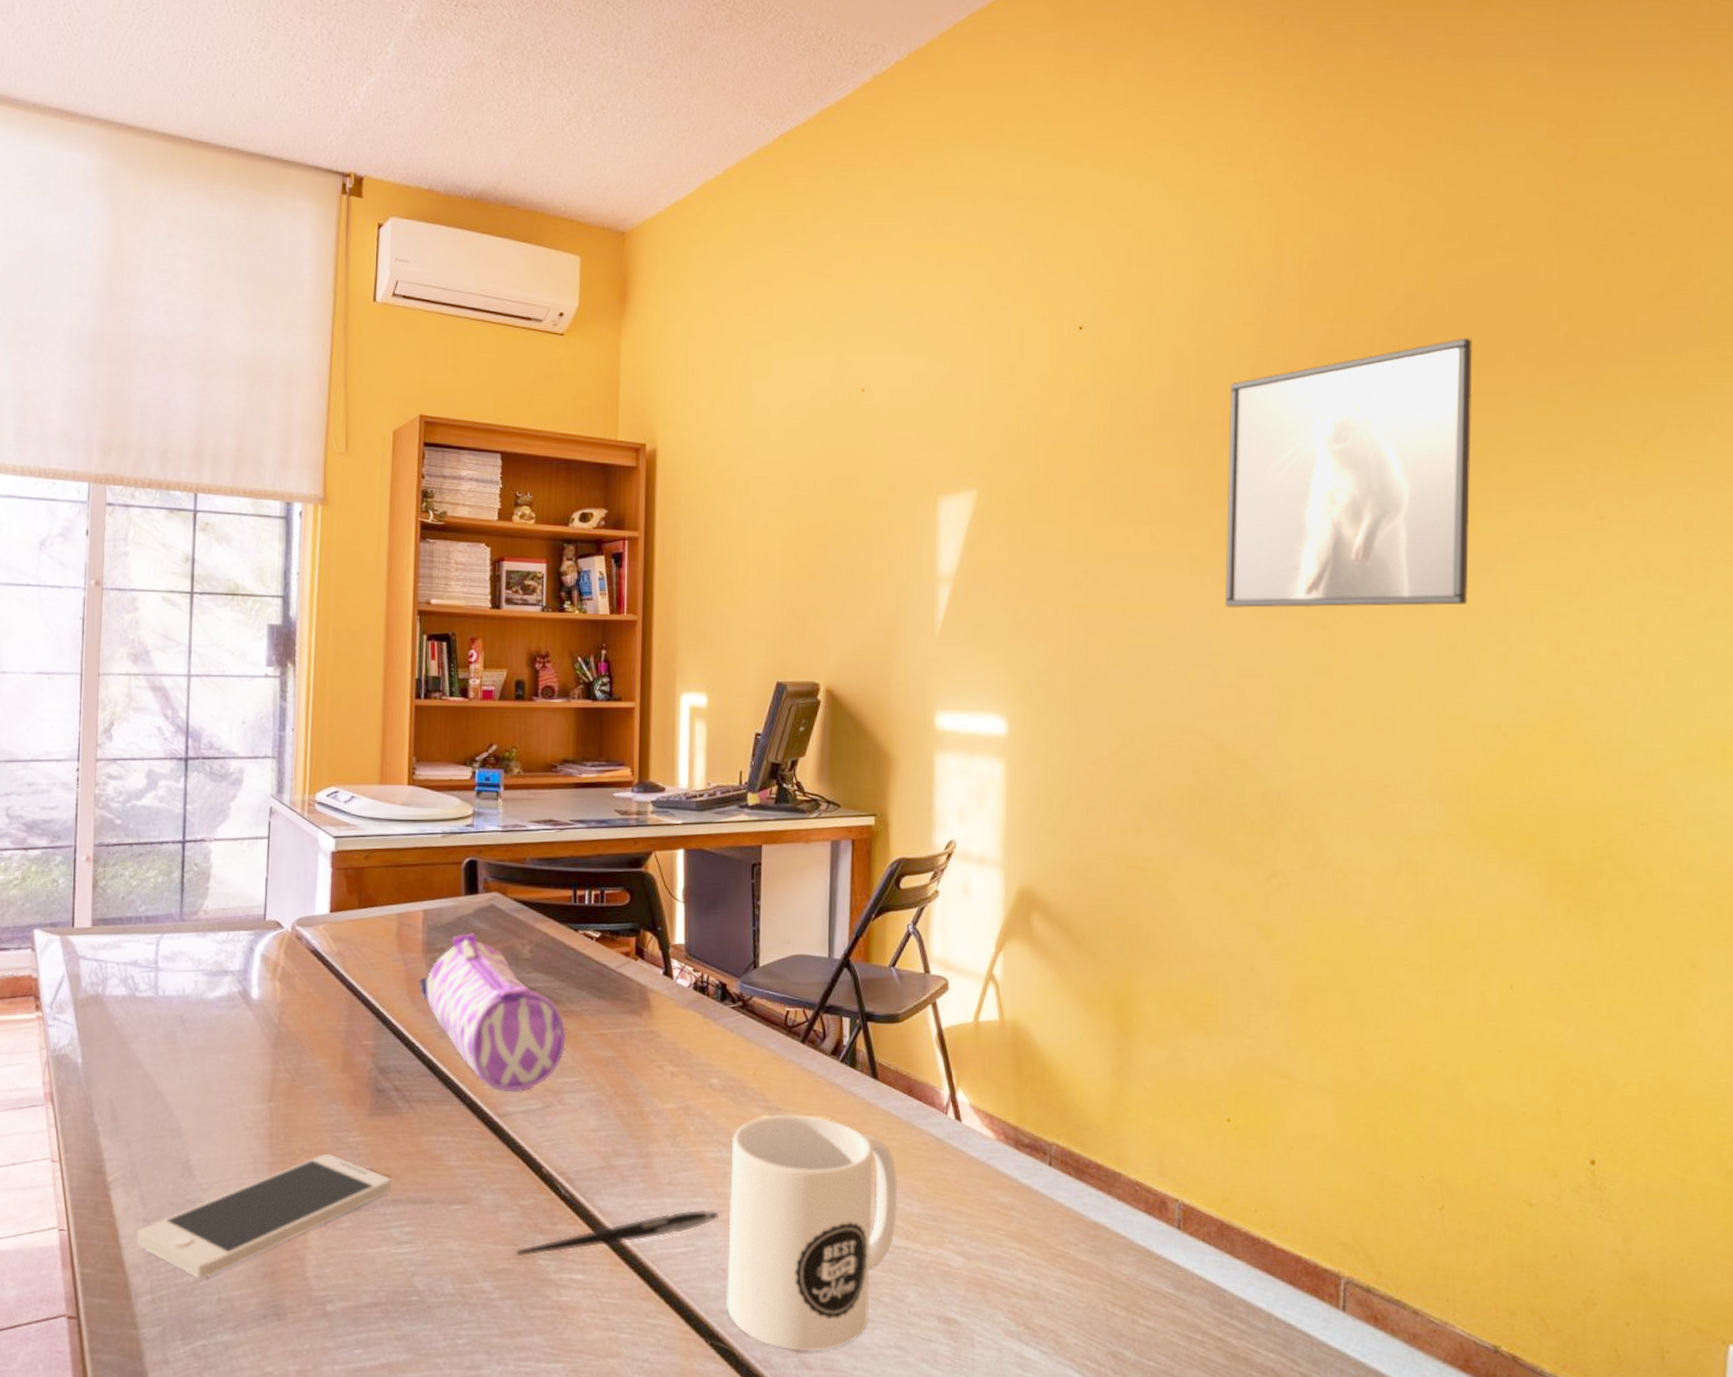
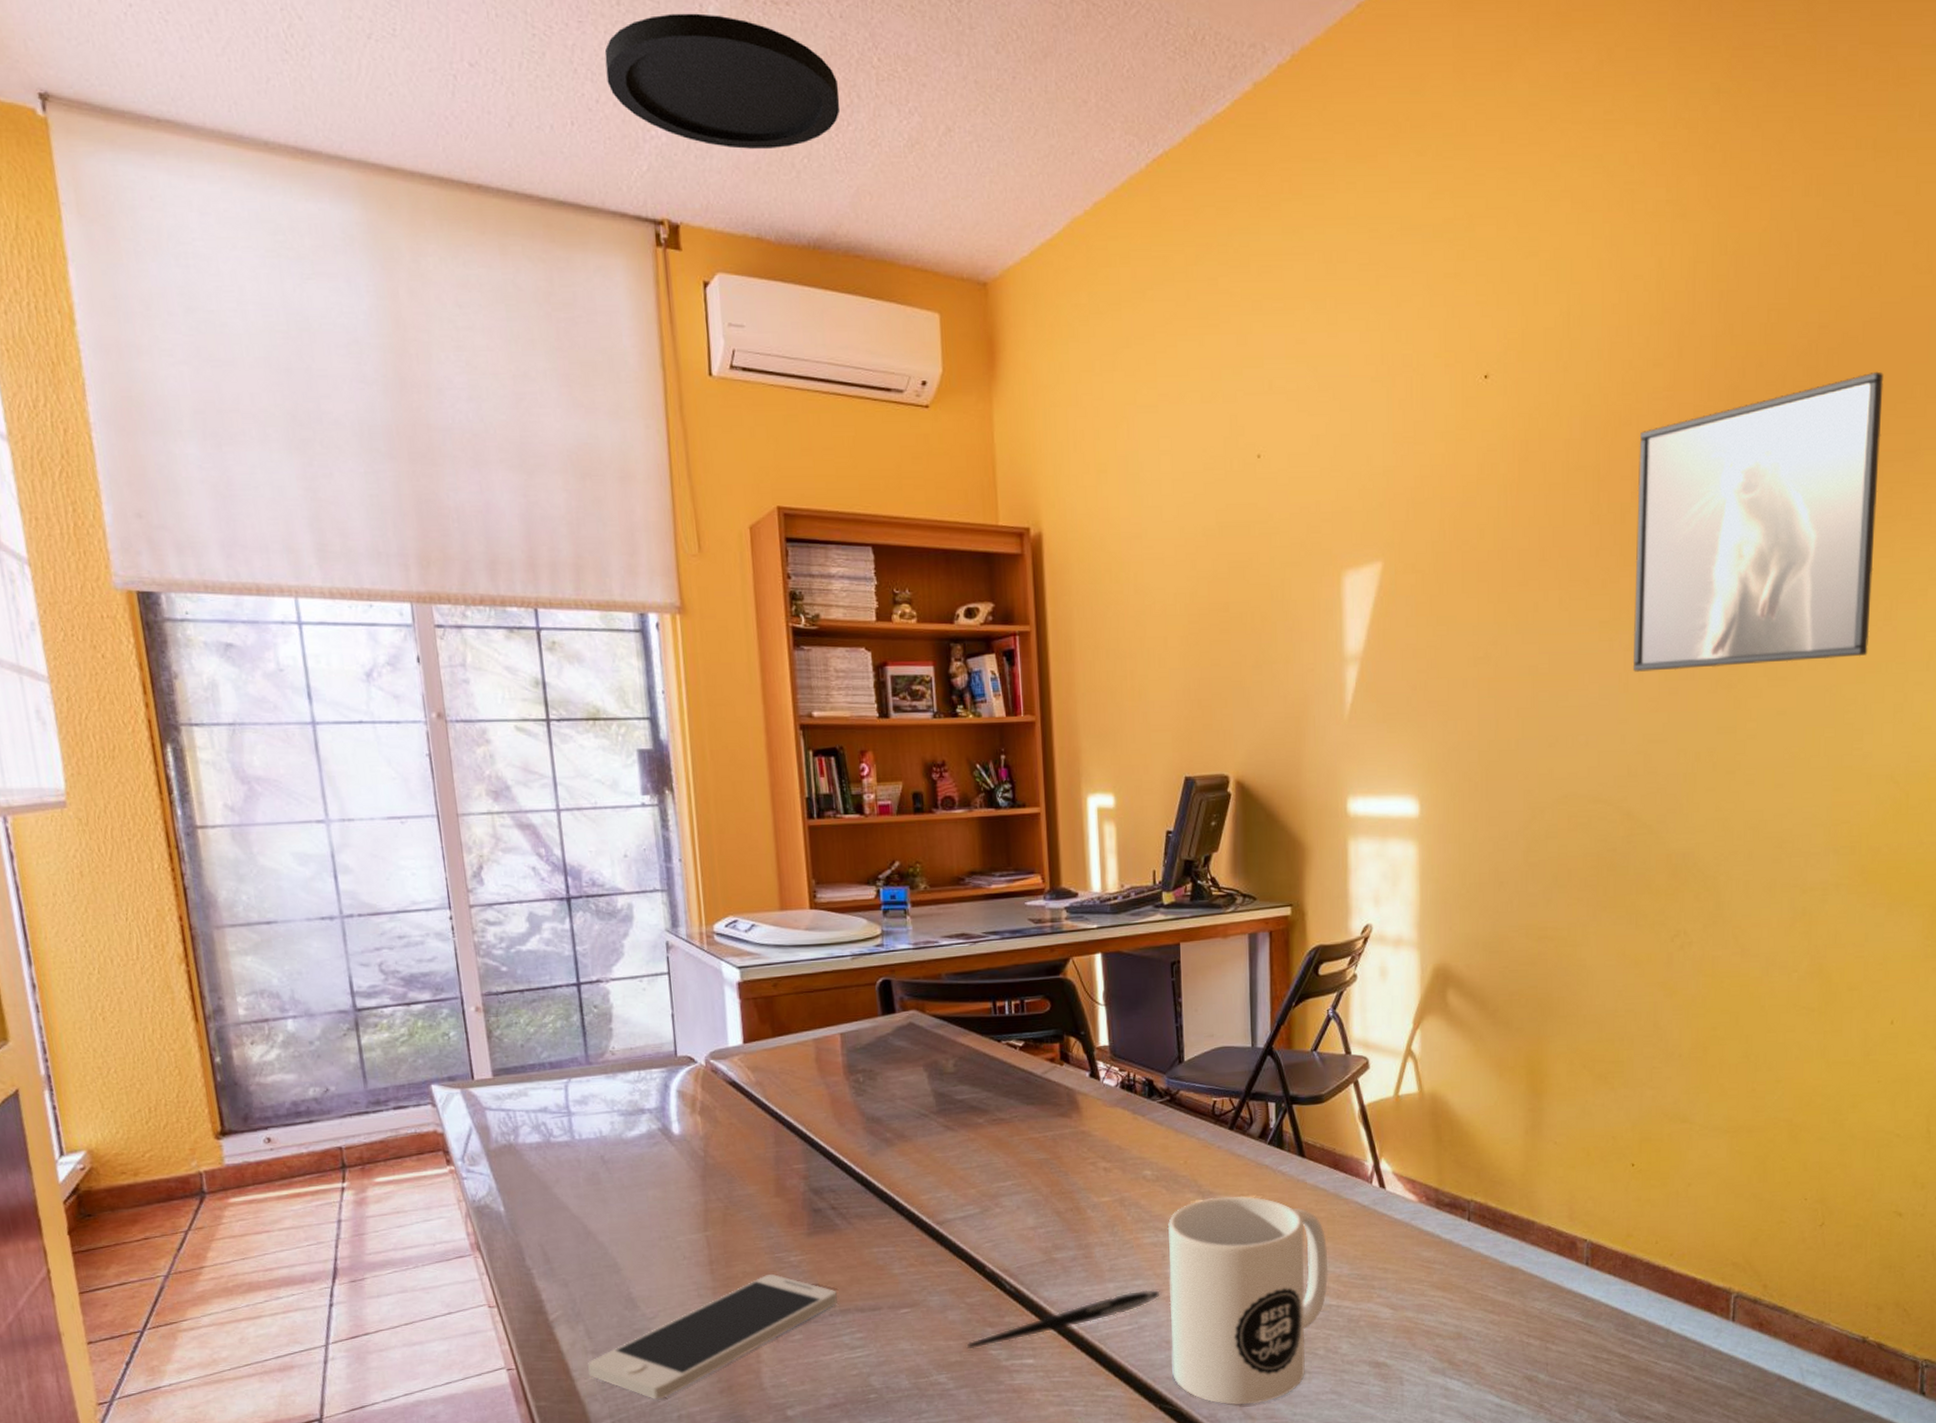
ceiling light: none [318,13,512,119] -> present [604,13,841,149]
pencil case: present [420,933,566,1093] -> none [845,1052,998,1201]

